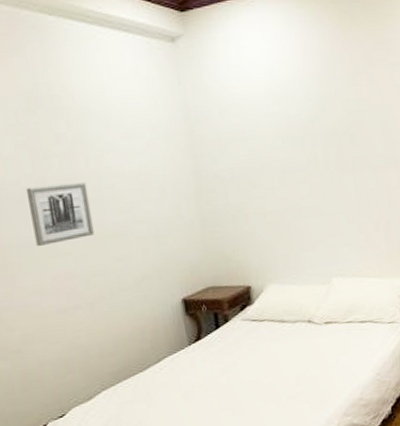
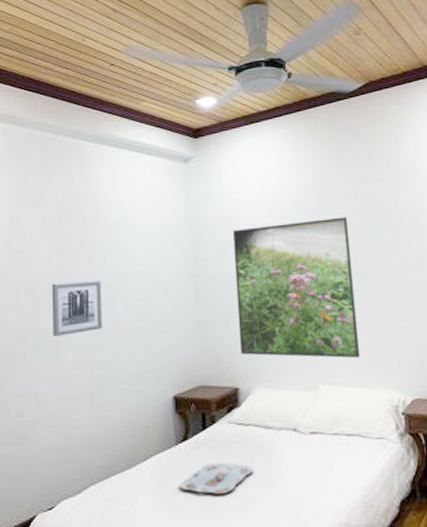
serving tray: none [196,356,270,387] -> present [180,462,253,494]
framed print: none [235,104,373,254] -> present [233,217,361,359]

